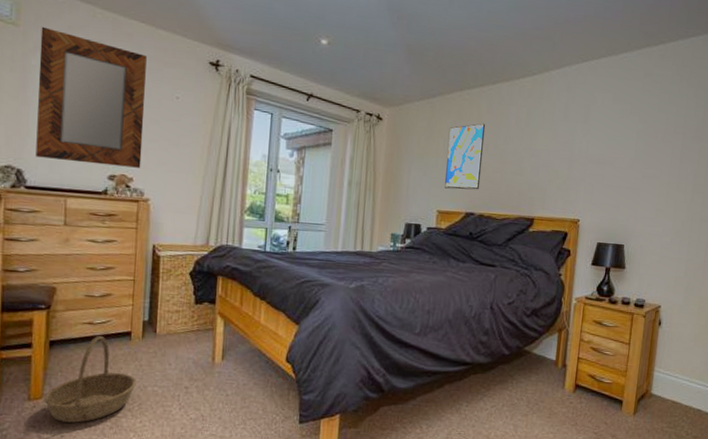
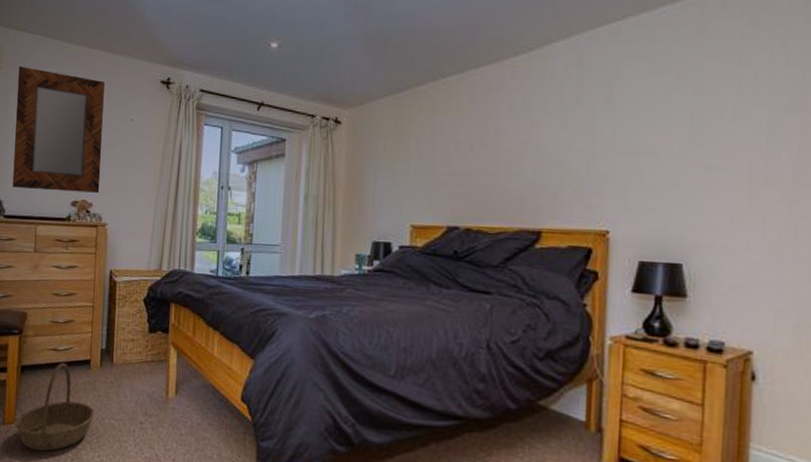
wall art: present [445,123,486,190] -> none [419,116,469,199]

